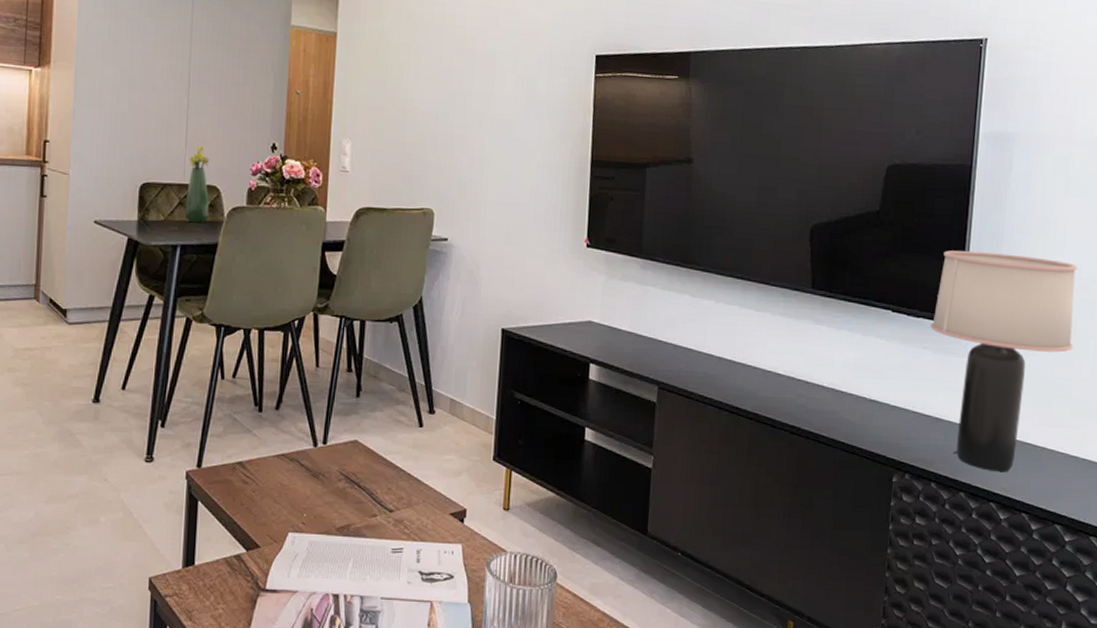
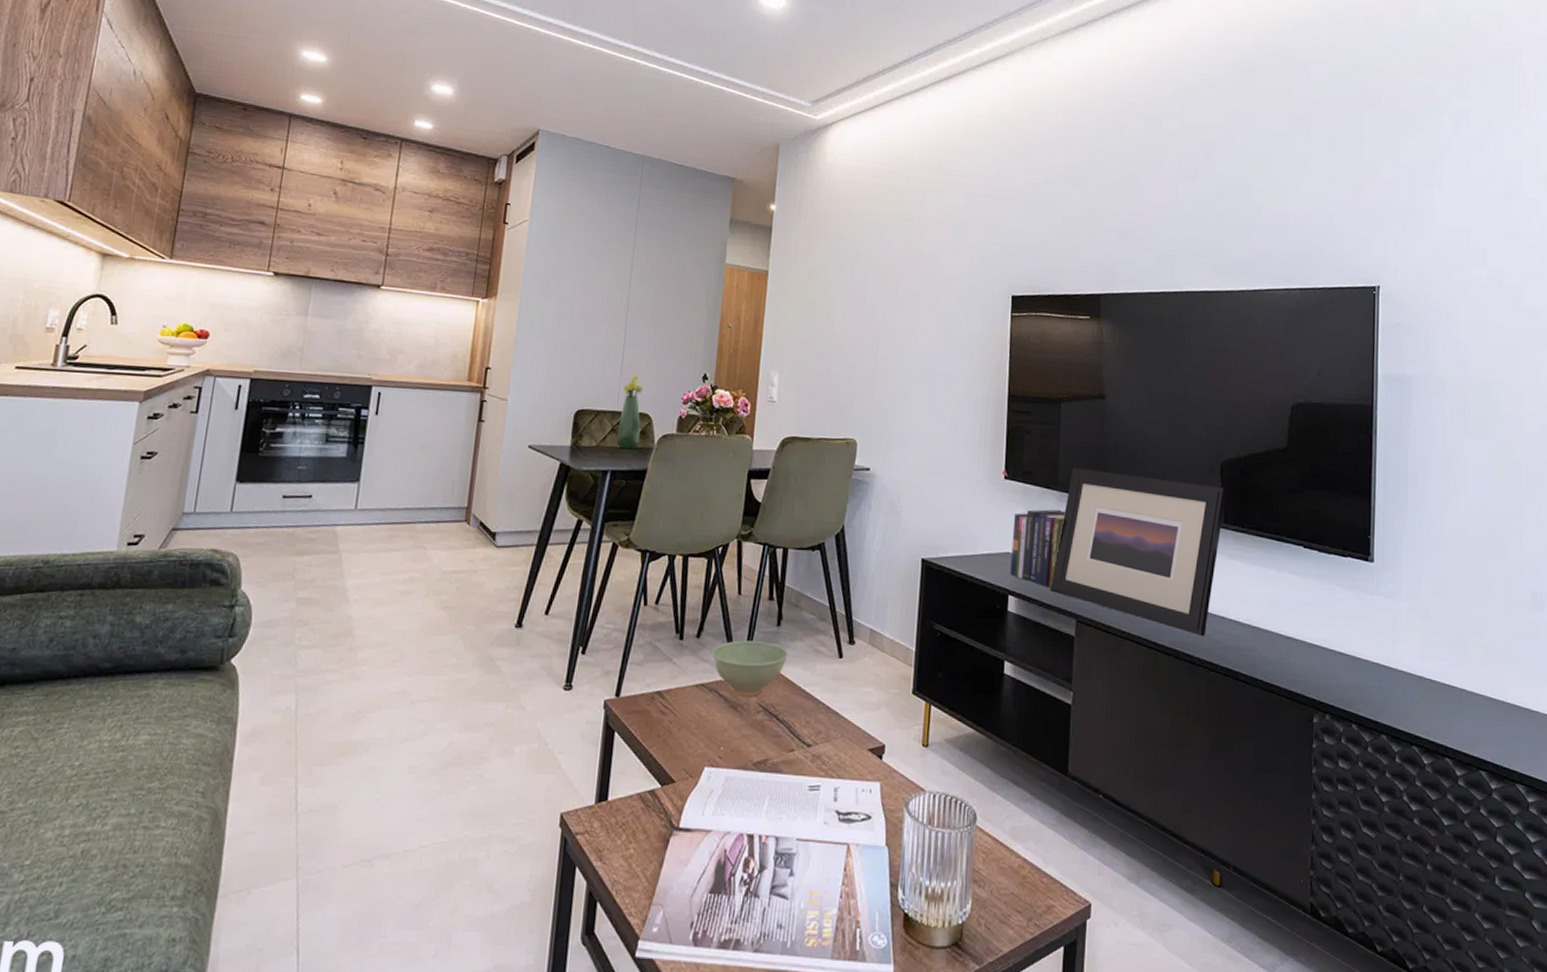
bowl: none [291,411,368,466] -> present [711,640,788,697]
books: none [592,277,649,356] -> present [1010,509,1065,589]
picture frame: none [632,234,816,401] -> present [1050,467,1227,637]
table lamp: present [930,250,1078,473] -> none [1342,487,1483,715]

